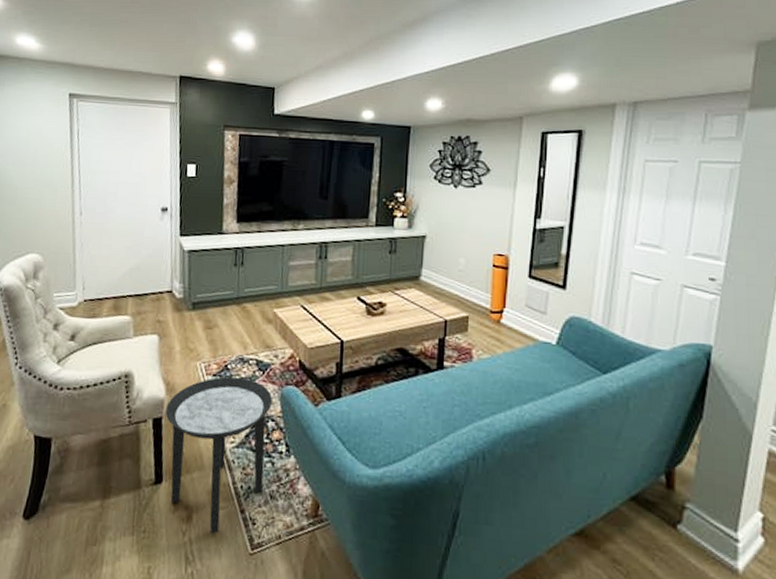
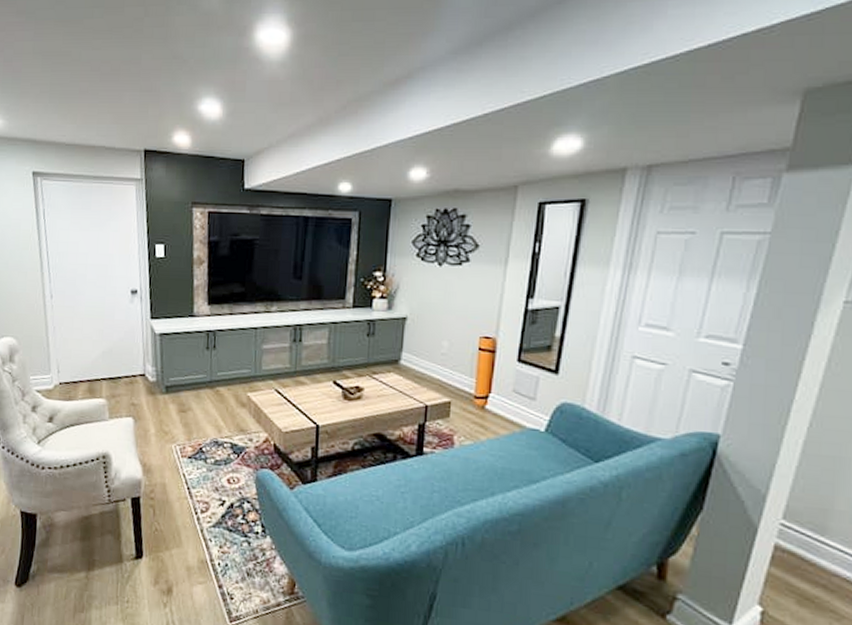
side table: present [165,376,272,533] -> none [143,459,247,606]

